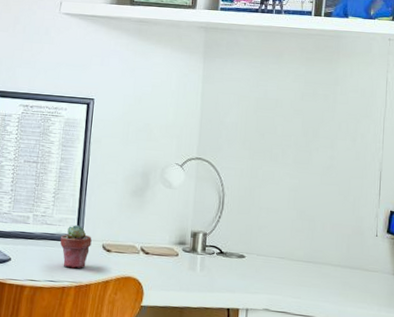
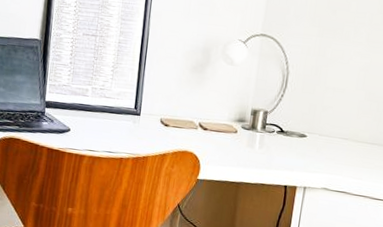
potted succulent: present [60,224,92,269] -> none [118,98,150,142]

